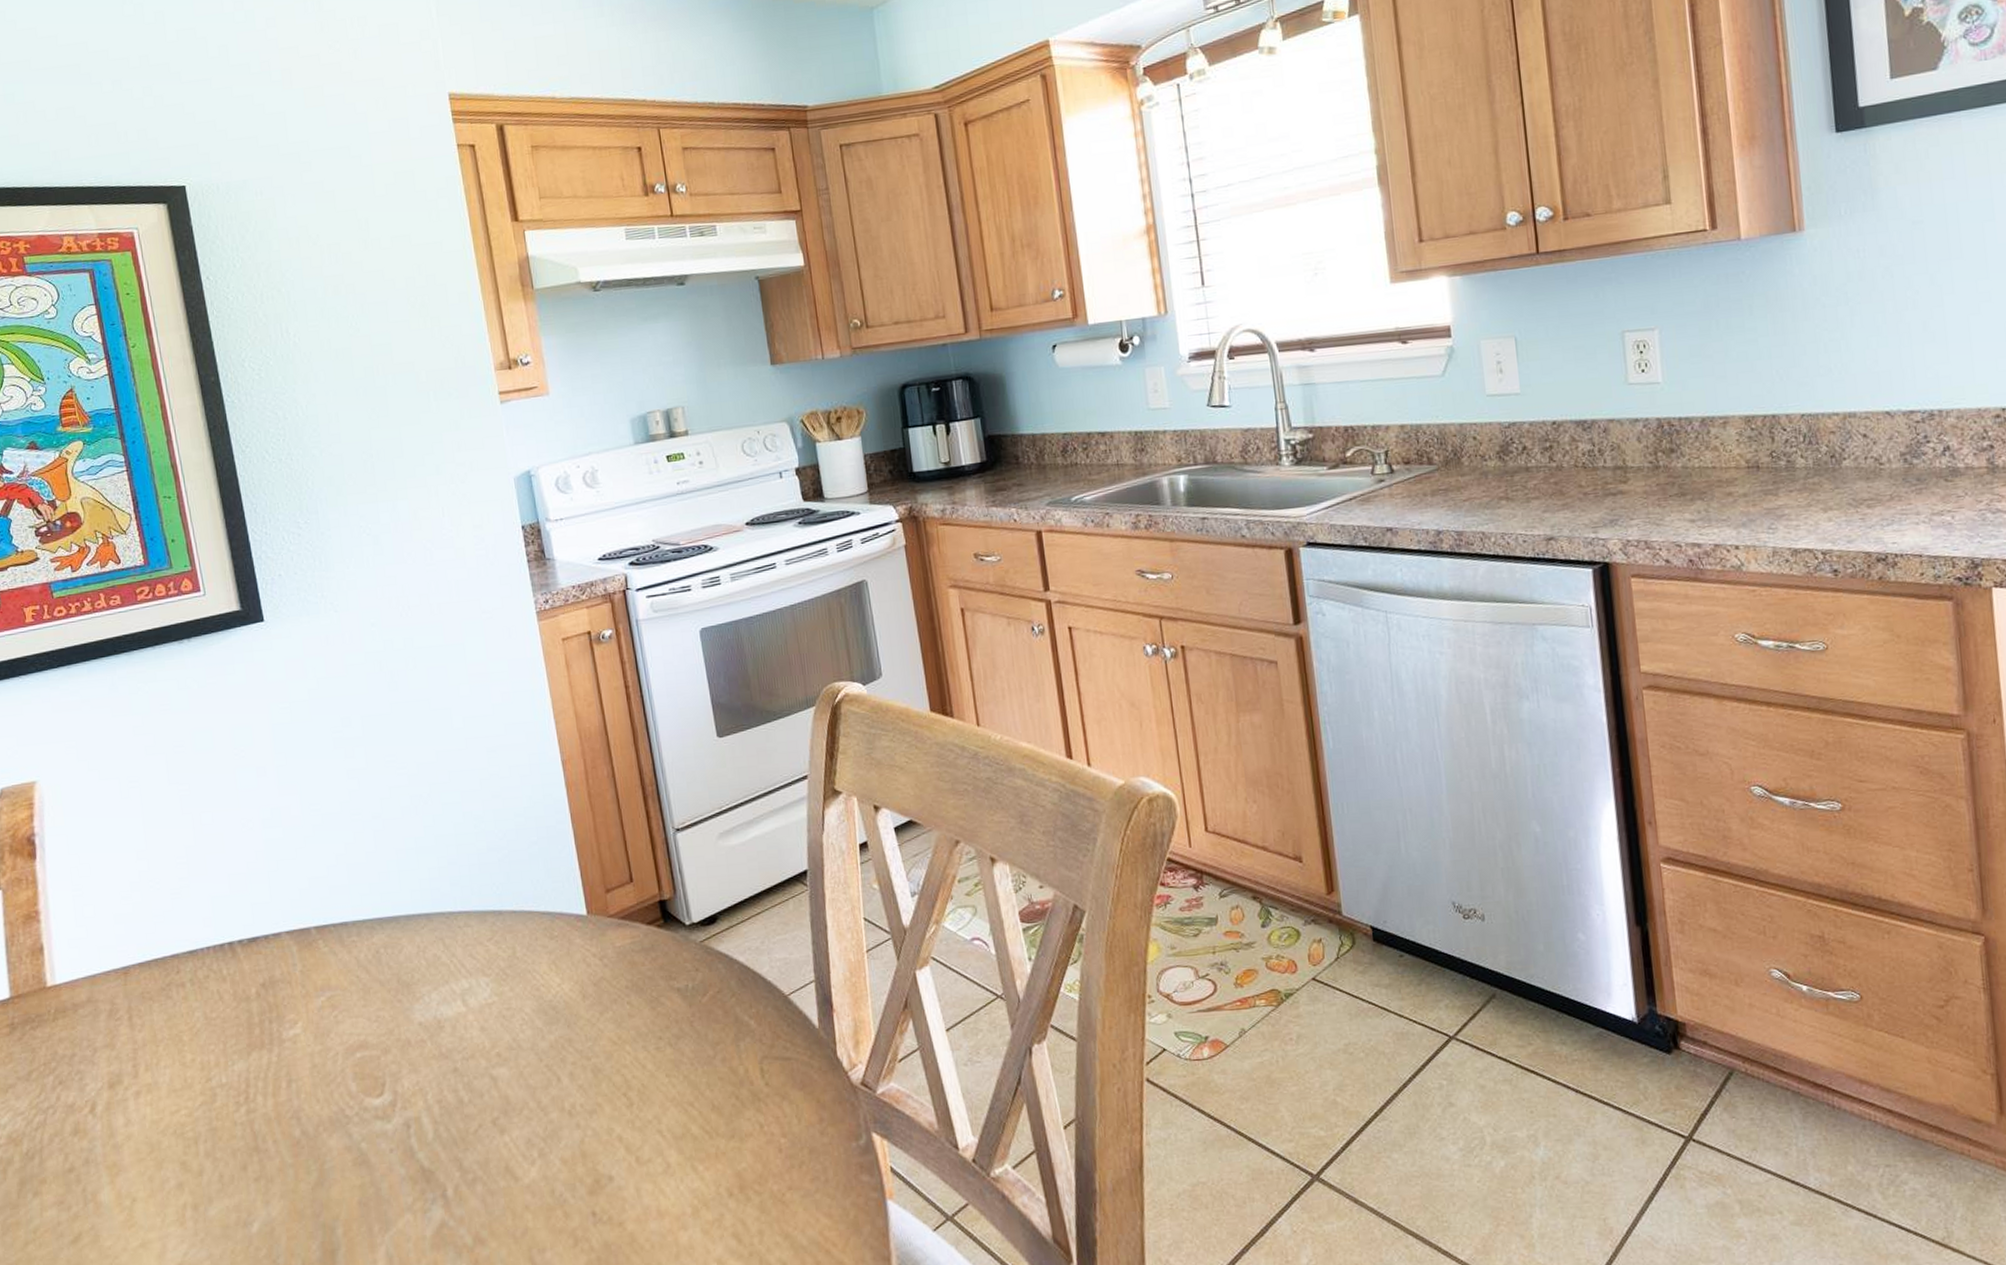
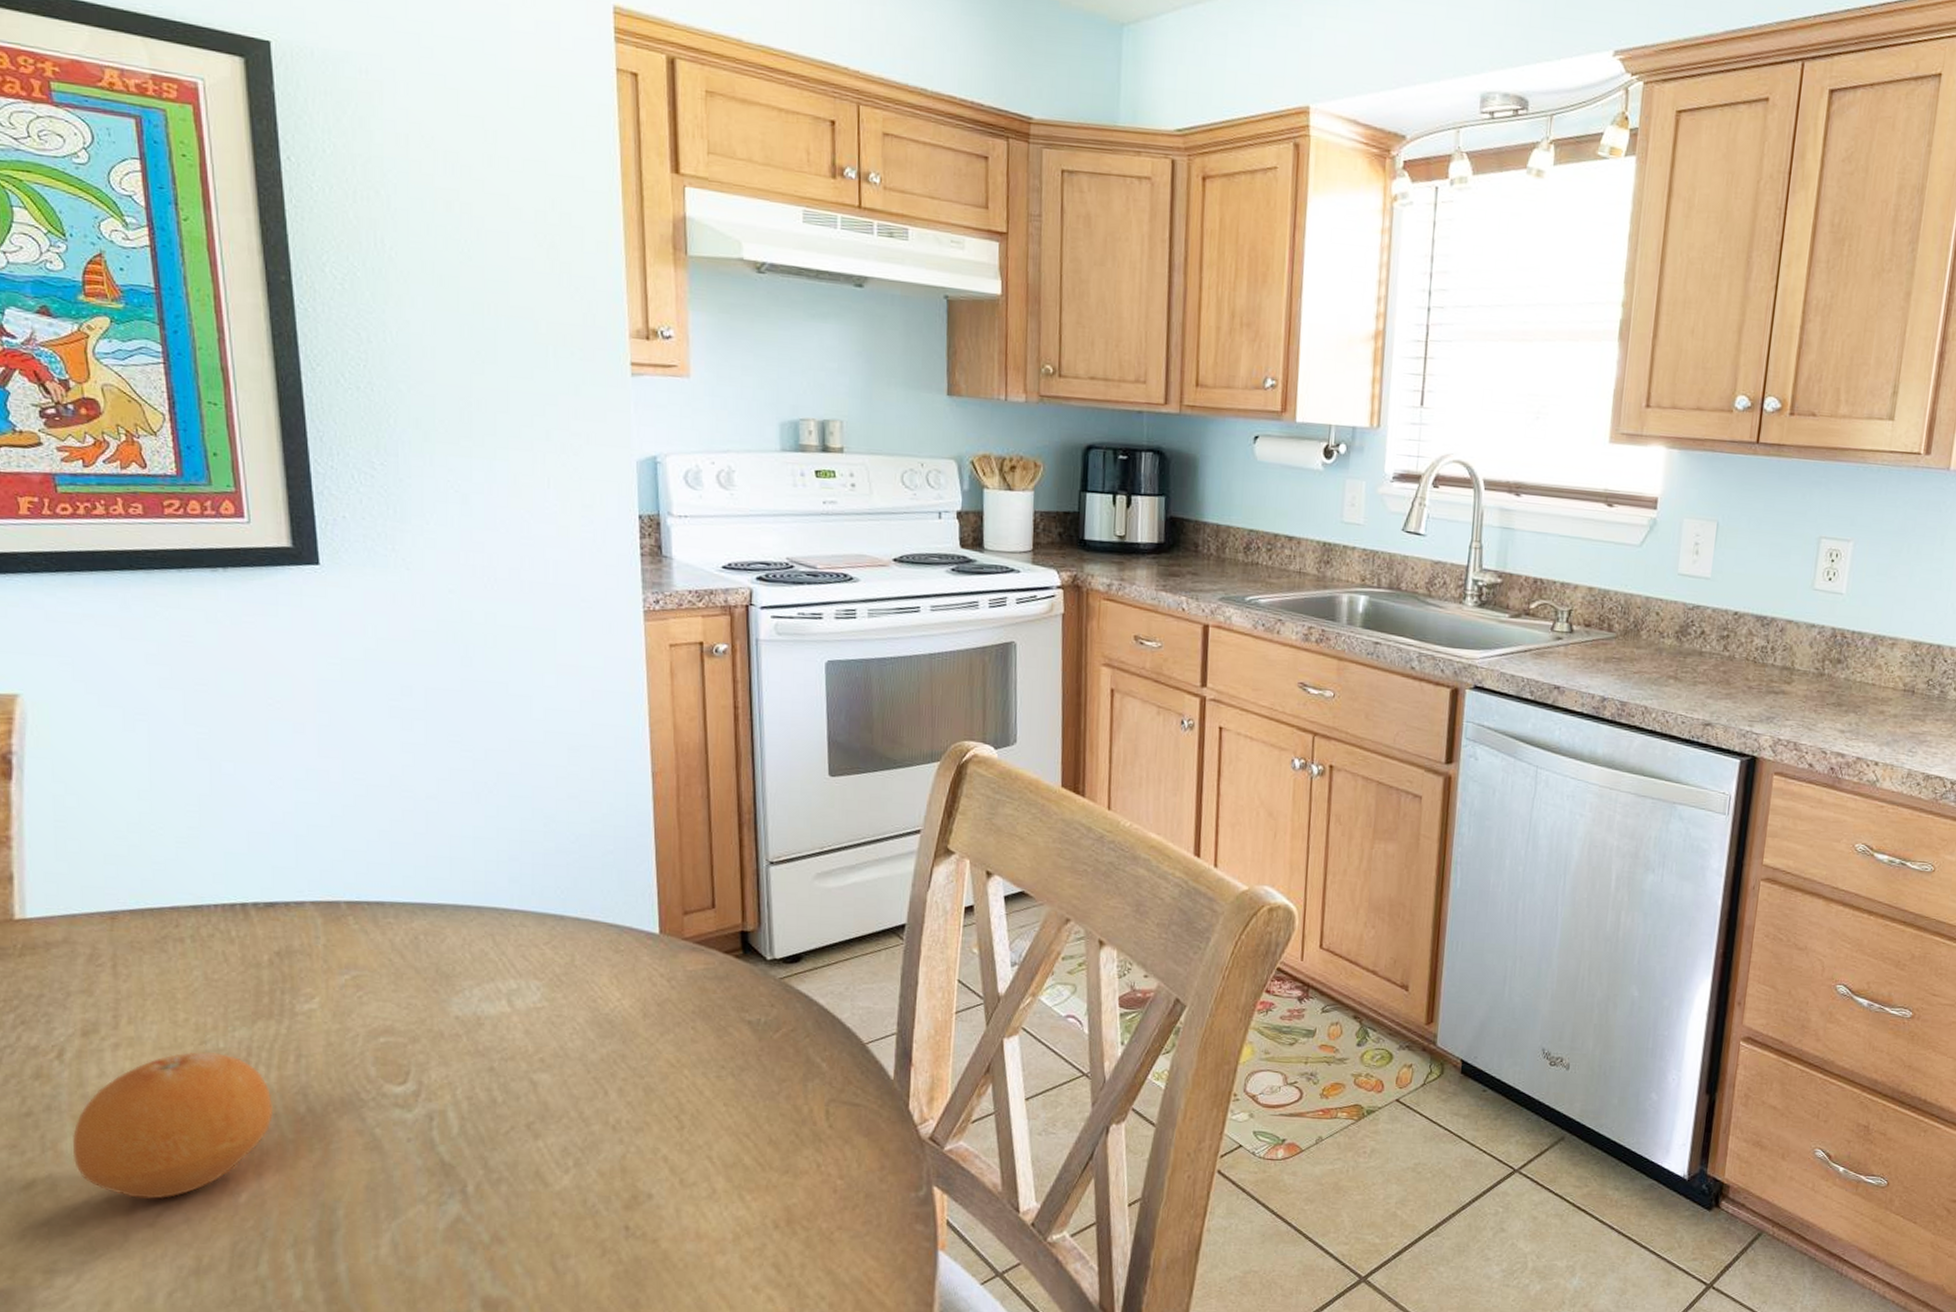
fruit: none [109,1088,273,1240] -> present [72,1052,274,1199]

